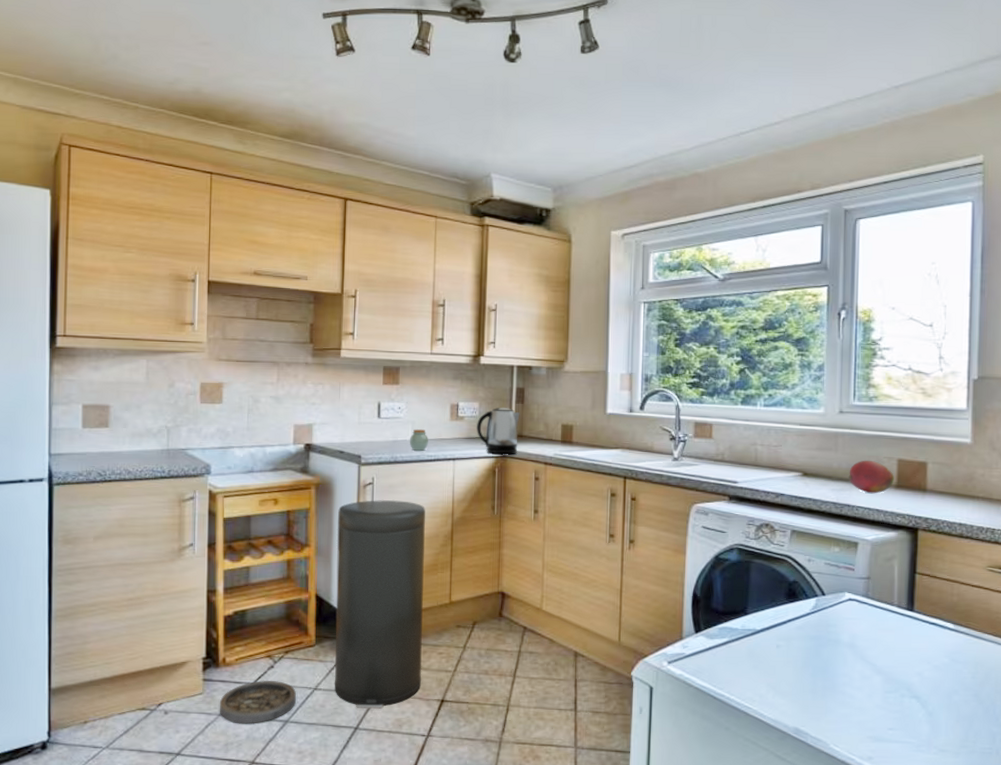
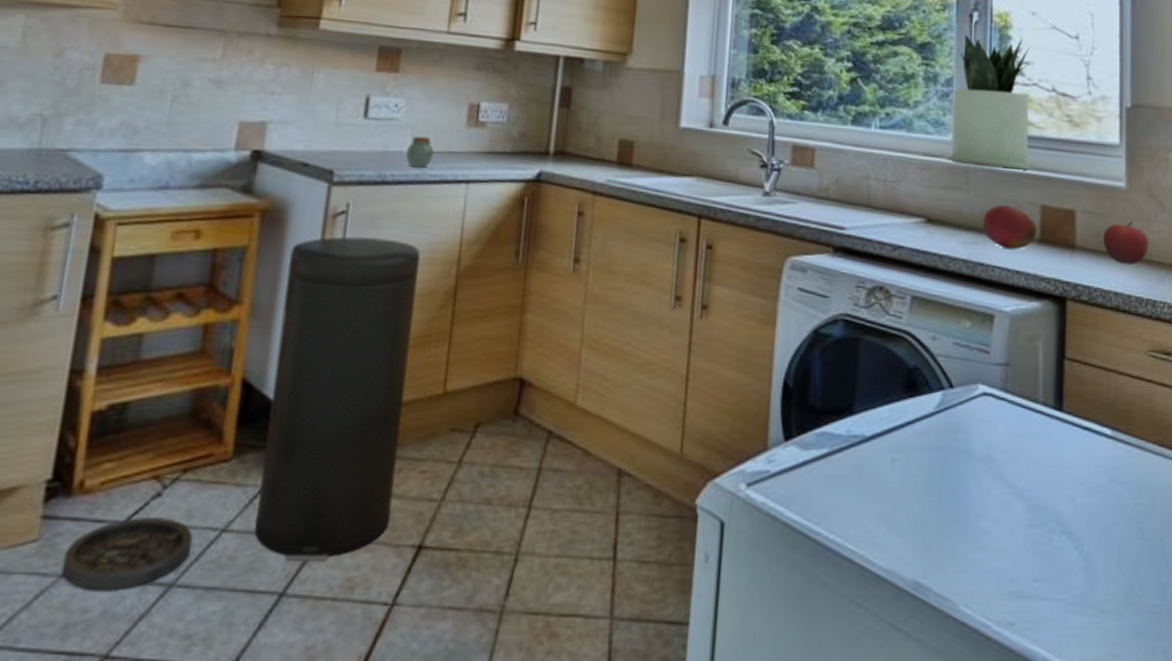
kettle: present [477,408,520,454] -> none [502,112,564,178]
planter: none [816,328,895,433] -> present [944,34,1037,170]
fruit: none [951,469,990,503] -> present [1104,221,1148,266]

